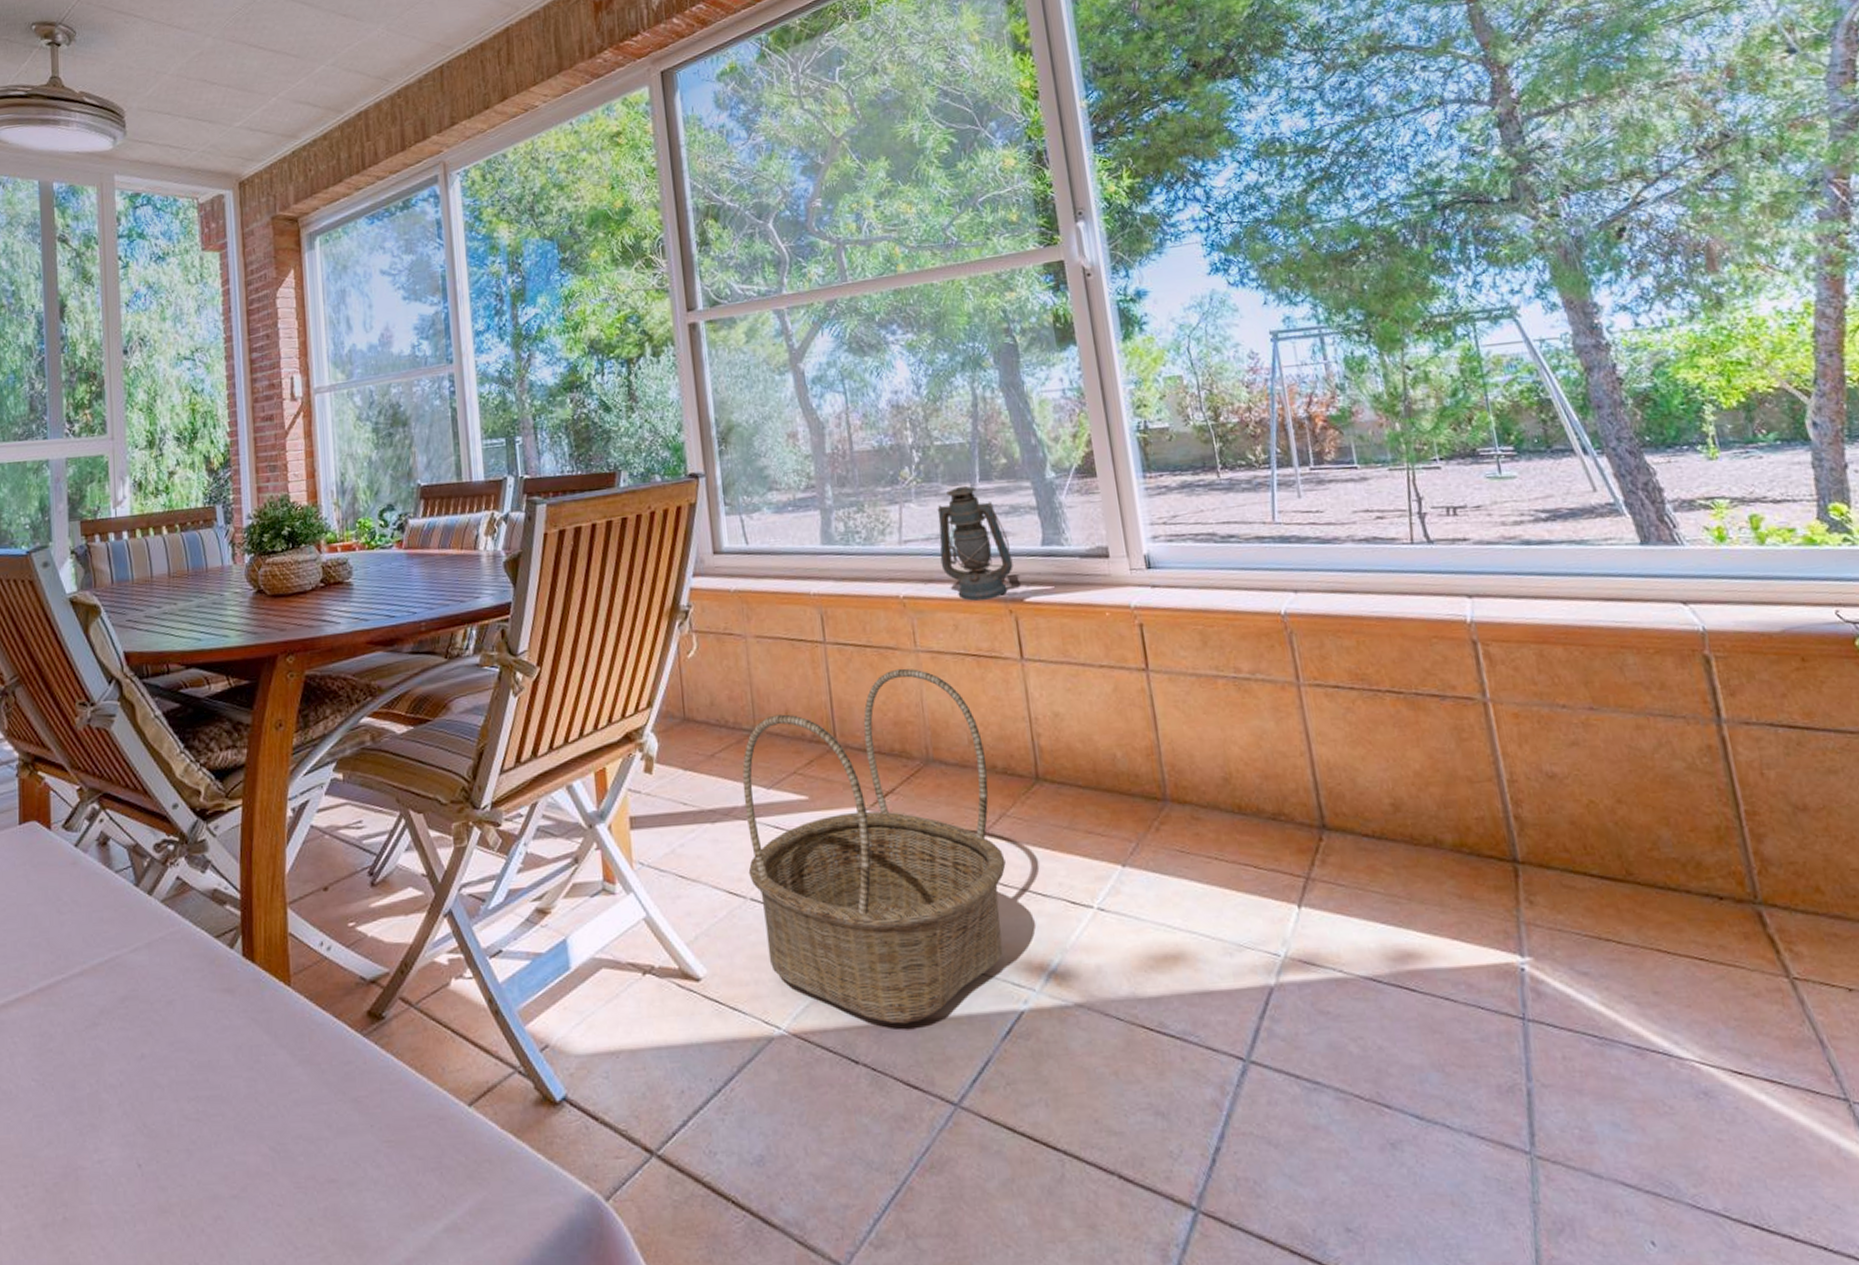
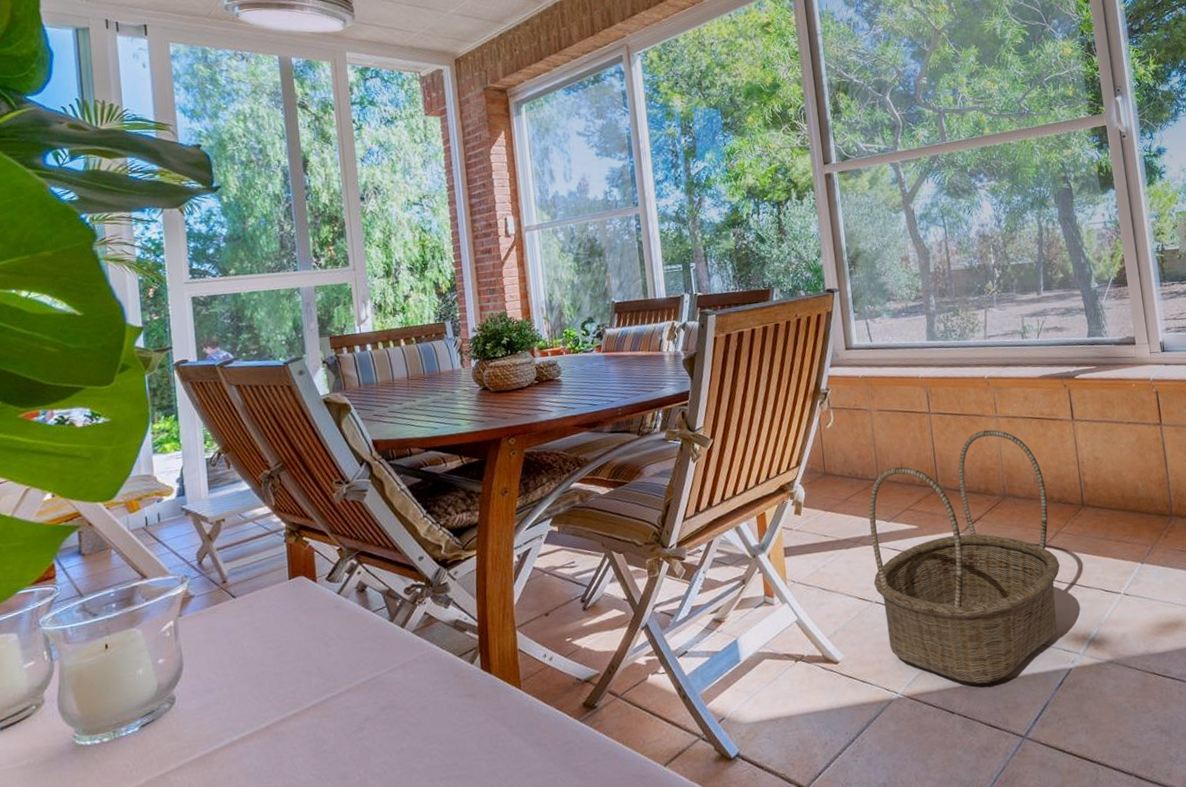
lantern: present [937,485,1014,602] -> none [1012,294,1067,379]

